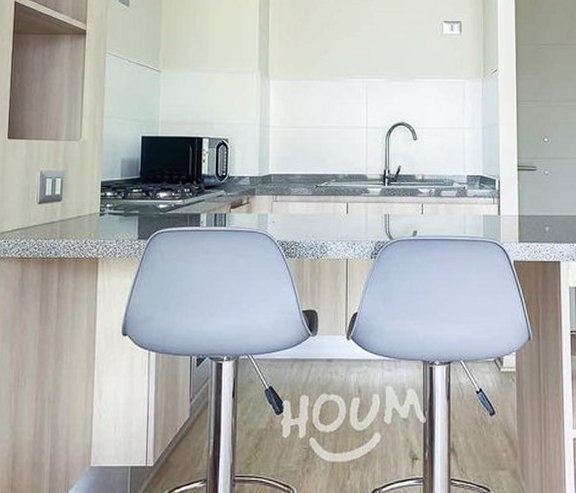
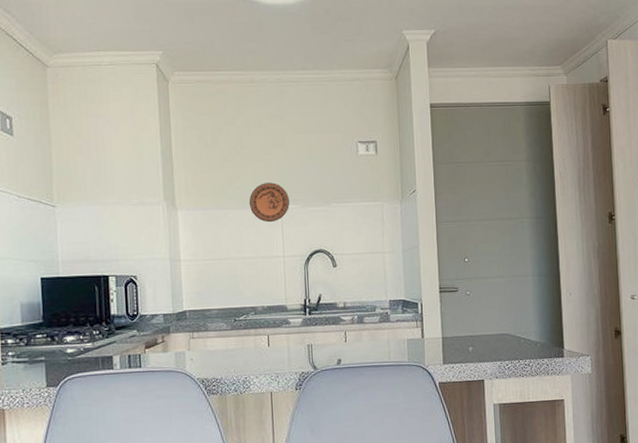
decorative plate: none [336,57,375,95] -> present [249,182,289,223]

